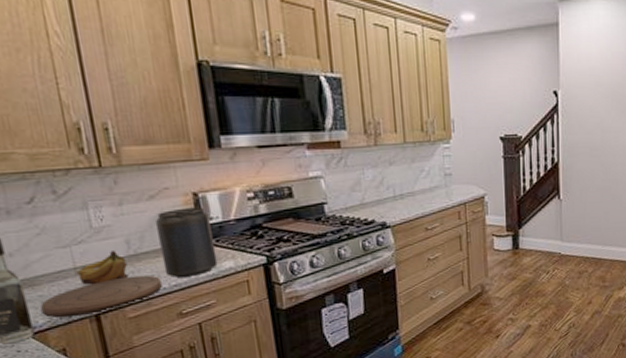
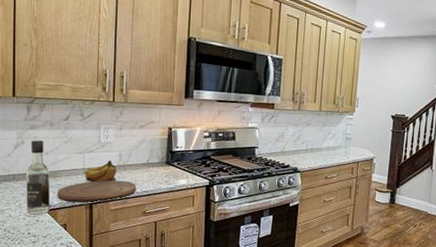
soda can: present [155,207,218,277] -> none [140,137,176,187]

